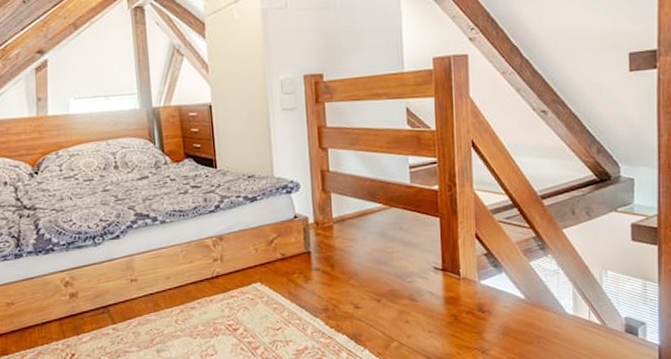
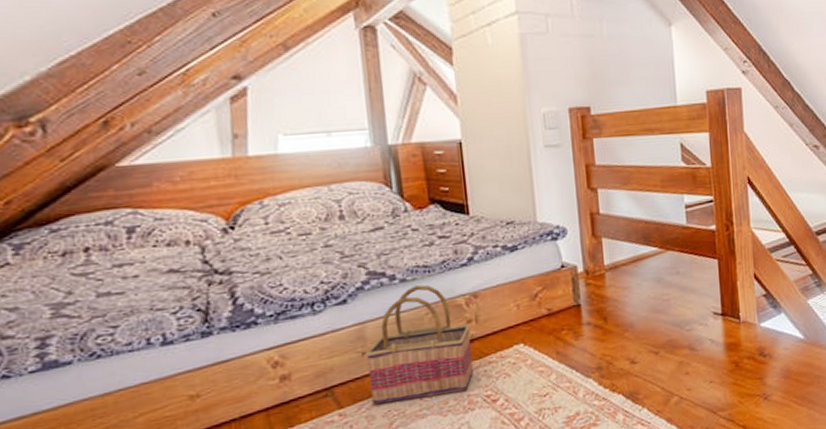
basket: none [133,226,219,324] -> present [365,285,474,405]

